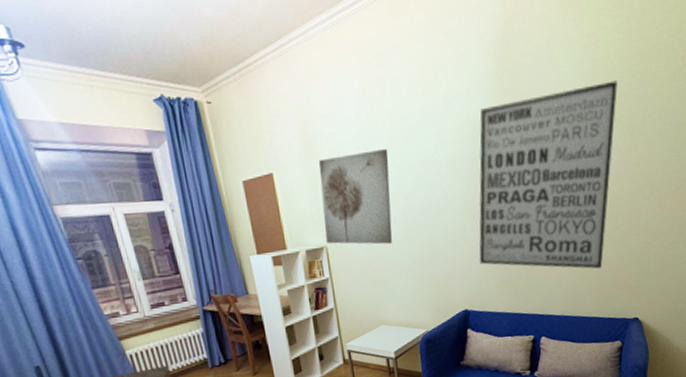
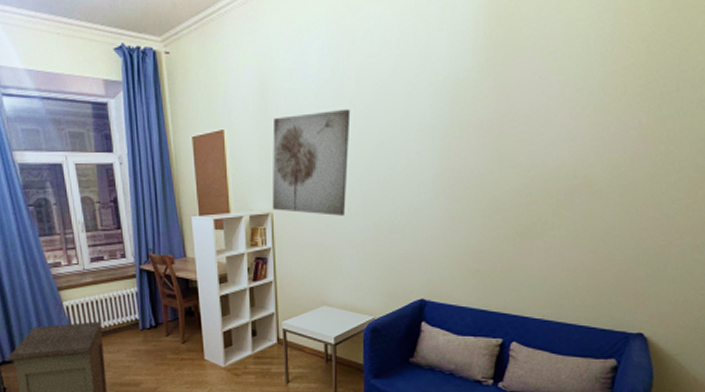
wall art: present [479,80,618,269] -> none [444,36,647,268]

